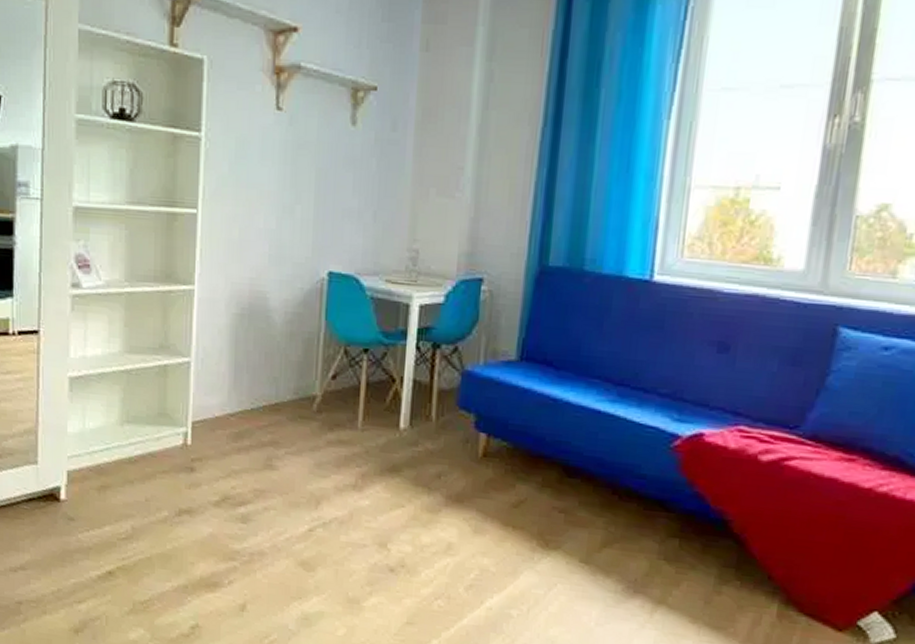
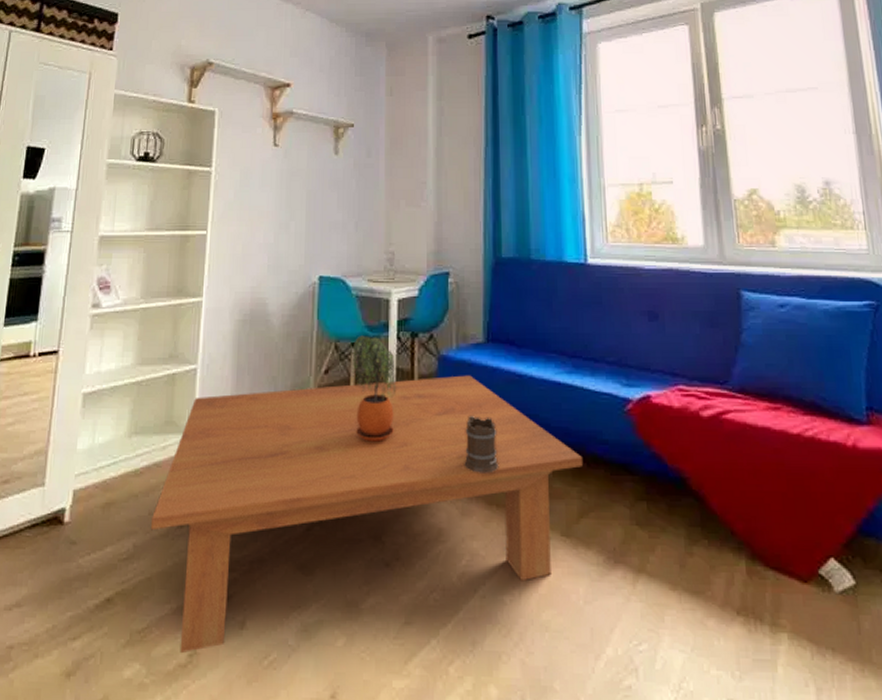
coffee table: none [148,391,614,626] -> present [150,375,582,654]
potted plant: none [360,341,412,454] -> present [350,335,397,442]
mug: none [481,435,522,496] -> present [464,415,499,474]

